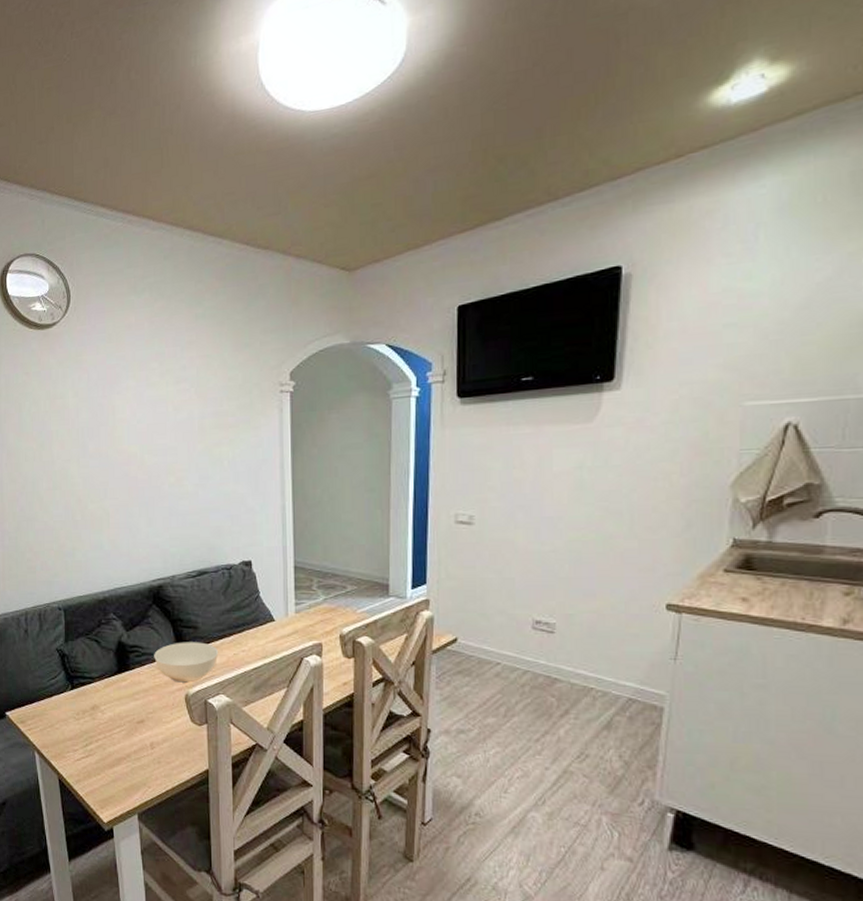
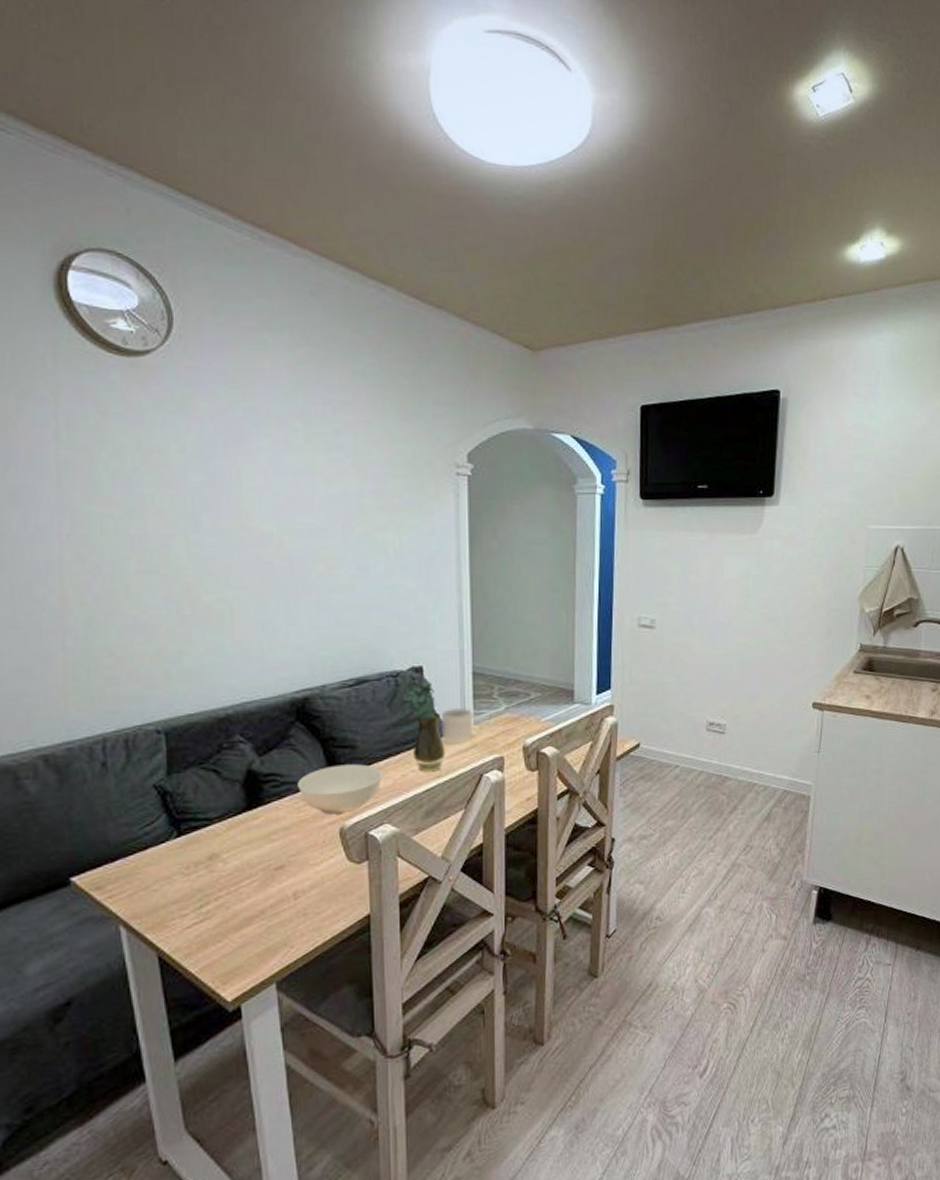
vase: none [236,570,271,653] -> present [404,677,446,772]
mug: none [266,597,304,631] -> present [440,707,483,746]

